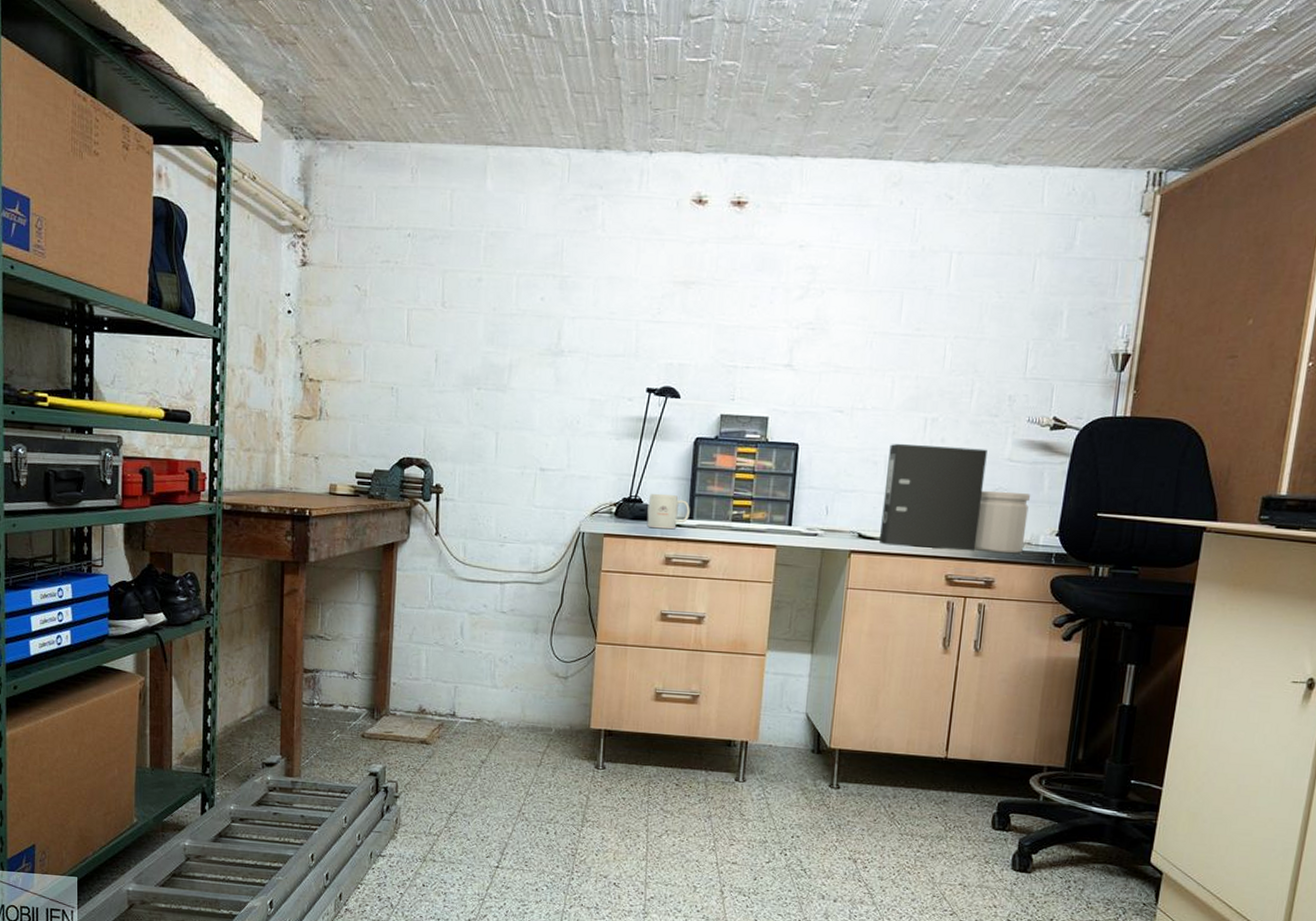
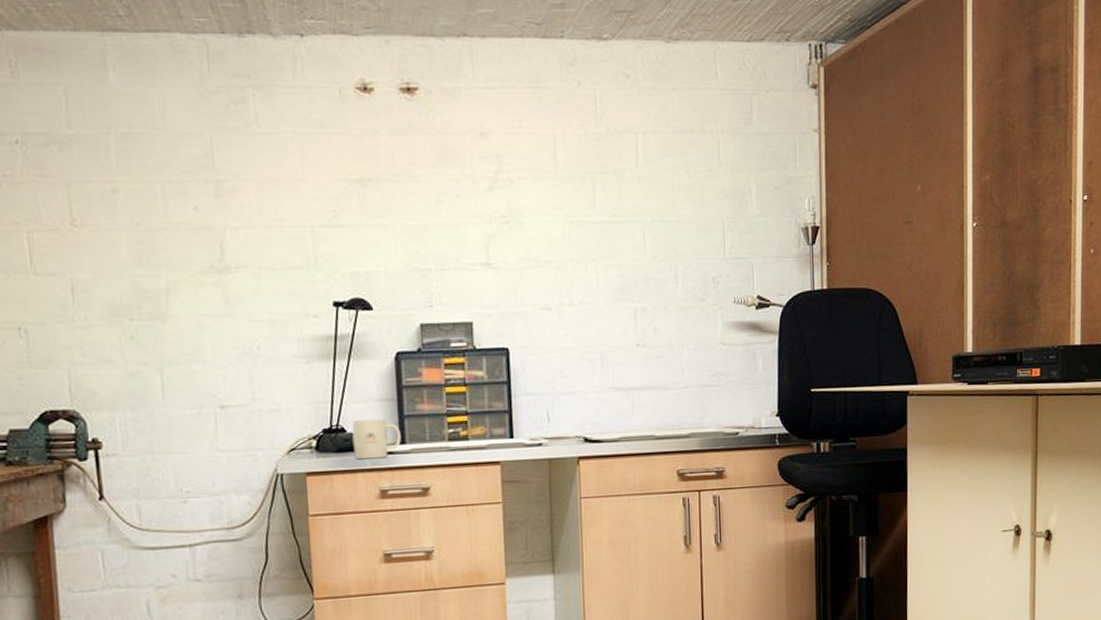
binder: present [879,443,988,552] -> none [603,335,703,447]
jar: present [974,490,1030,554] -> none [699,376,748,442]

